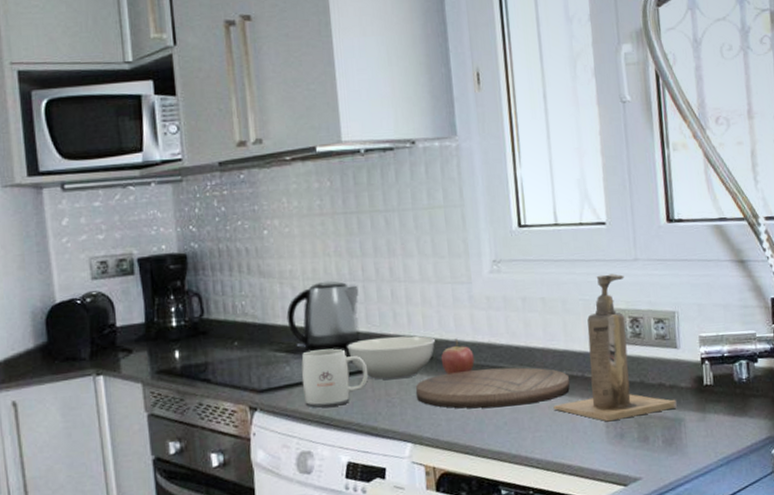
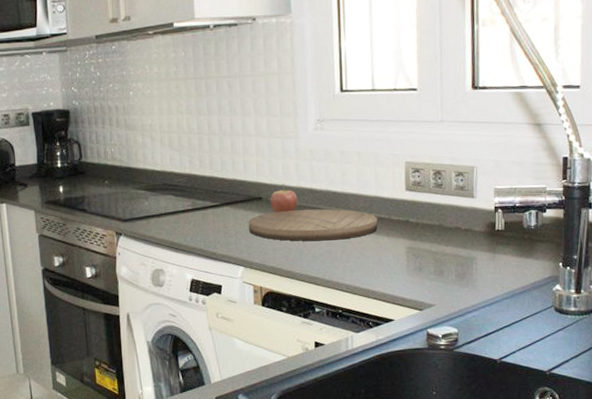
kettle: present [286,280,359,357] -> none [146,133,204,196]
mug: present [301,348,369,408] -> none [157,188,211,235]
bowl: present [347,335,435,380] -> none [194,180,266,215]
soap dispenser: present [553,273,677,422] -> none [362,133,470,257]

